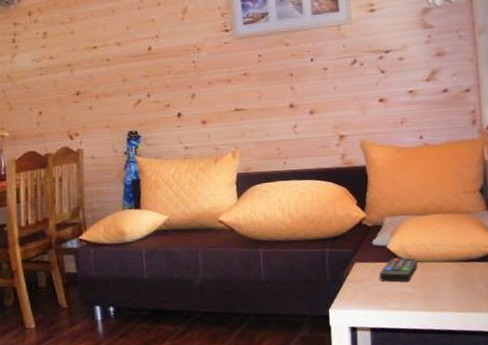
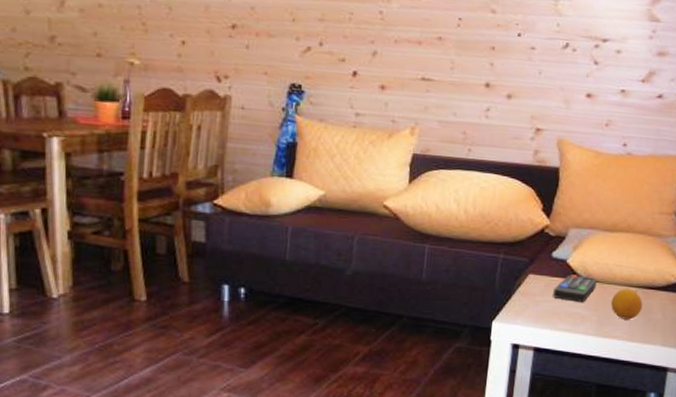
fruit: none [433,263,464,293] -> present [610,288,643,320]

